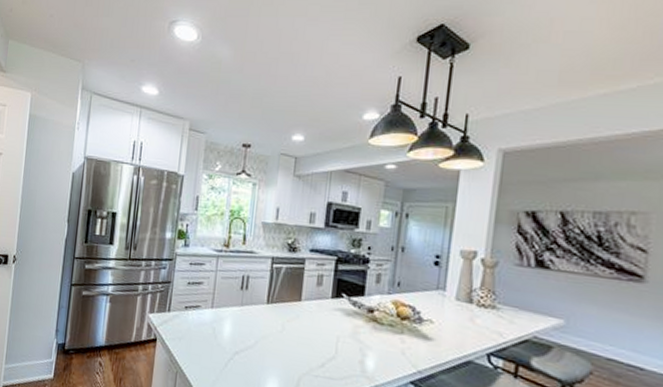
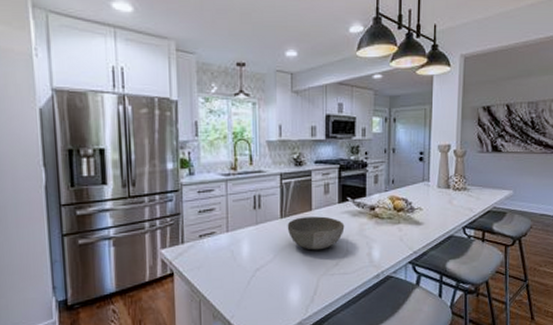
bowl: none [272,306,336,346] -> present [287,216,345,250]

